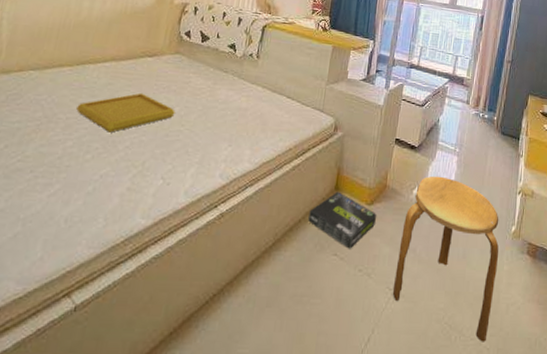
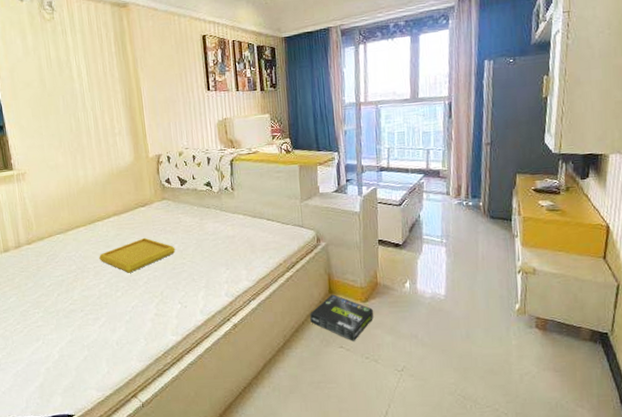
stool: present [392,176,499,342] -> none [400,267,505,409]

